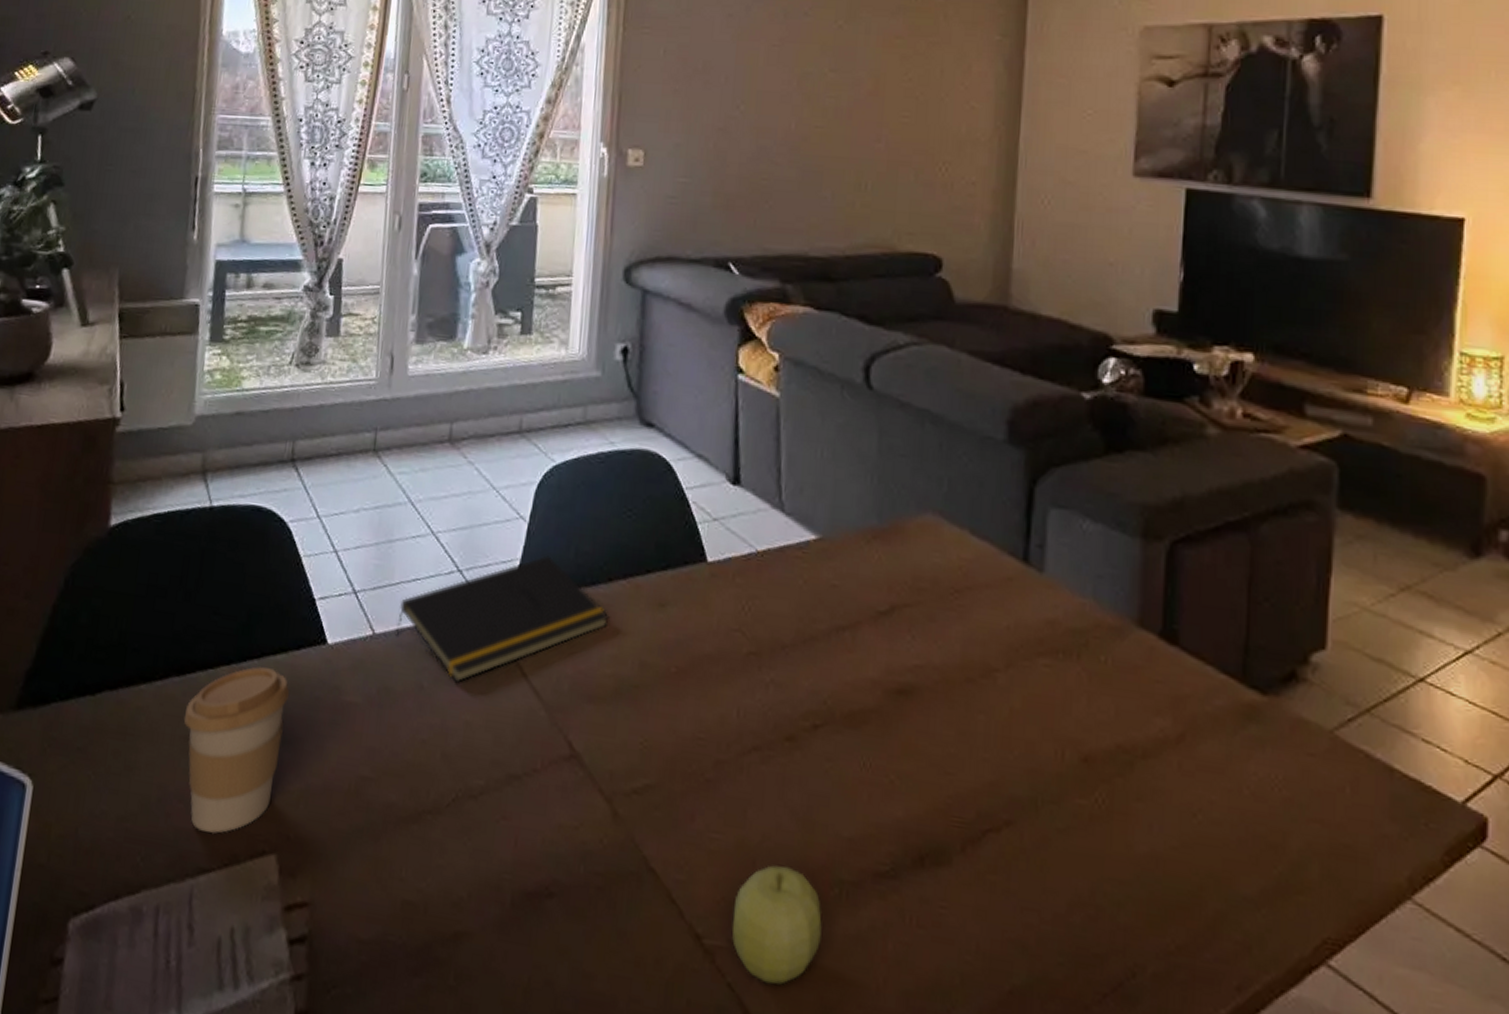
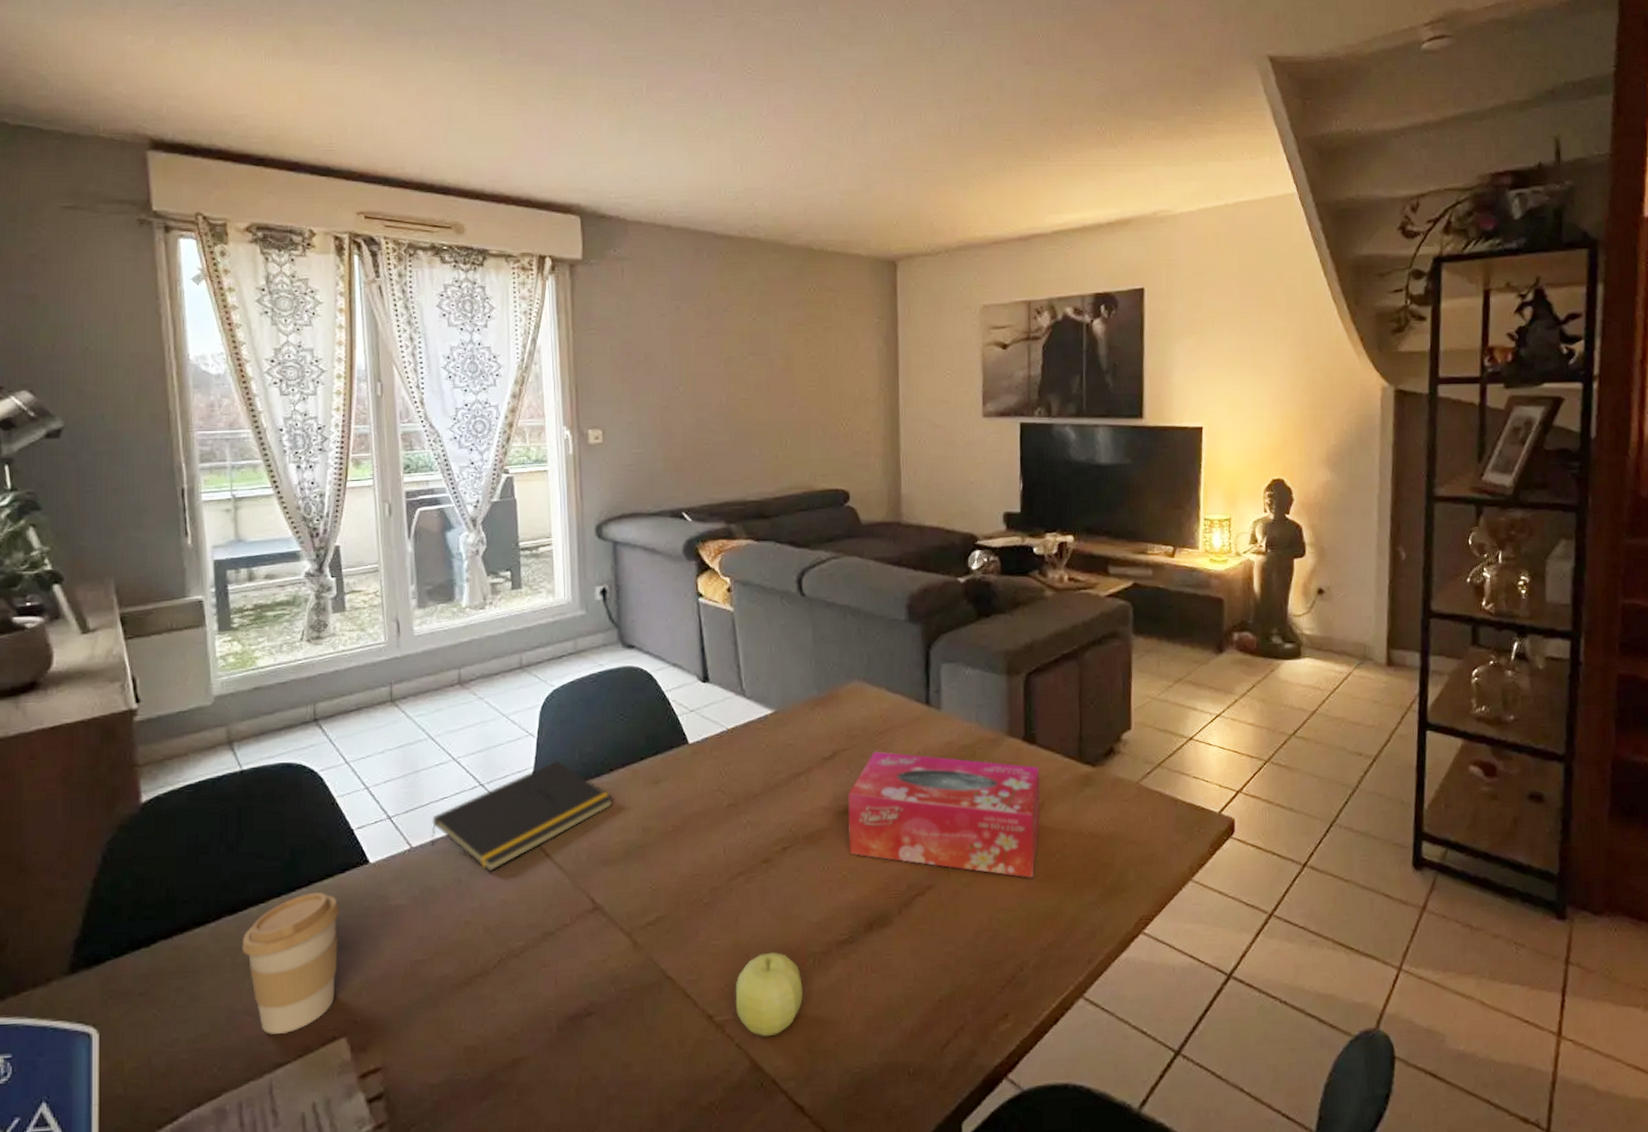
tissue box: none [901,614,1181,842] -> present [848,751,1041,878]

